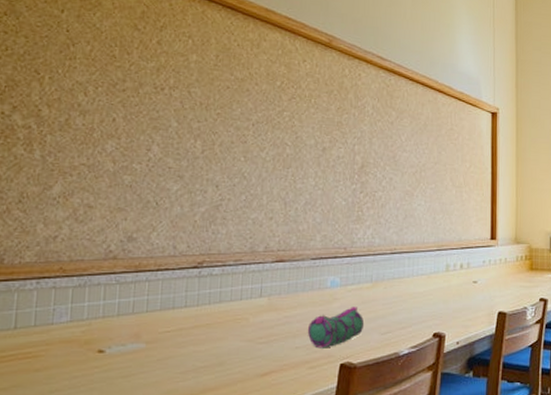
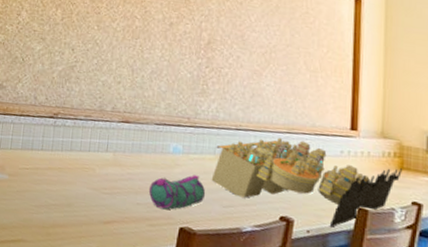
board game: none [369,256,533,335] -> present [211,137,403,227]

